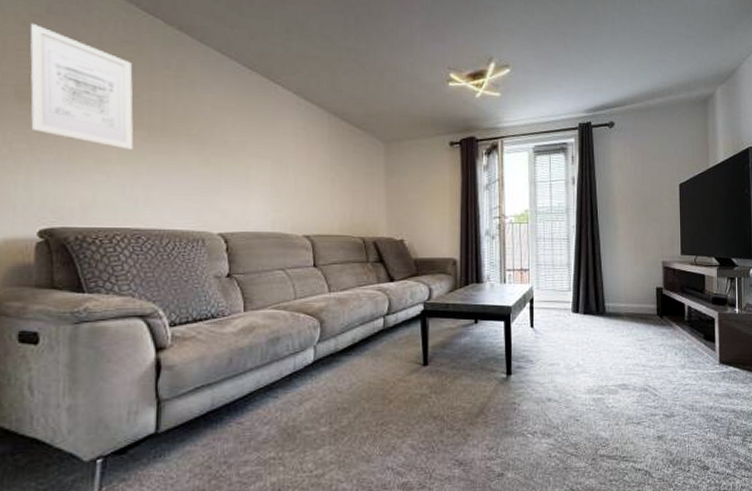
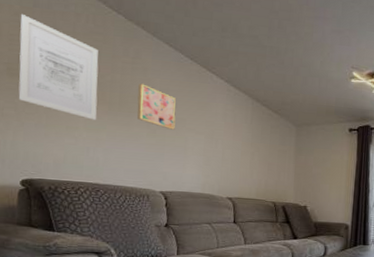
wall art: none [184,101,234,156] -> present [137,83,176,130]

